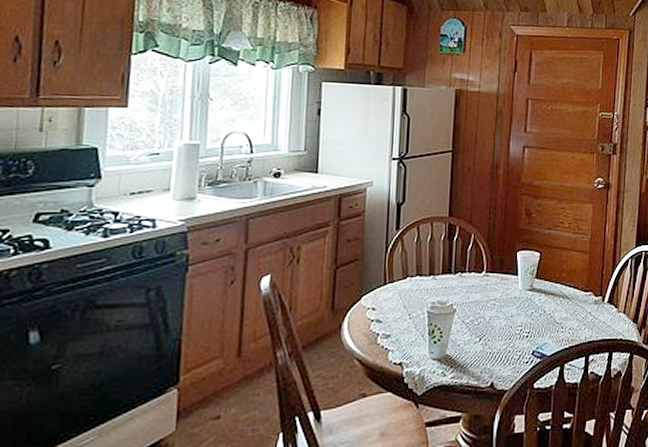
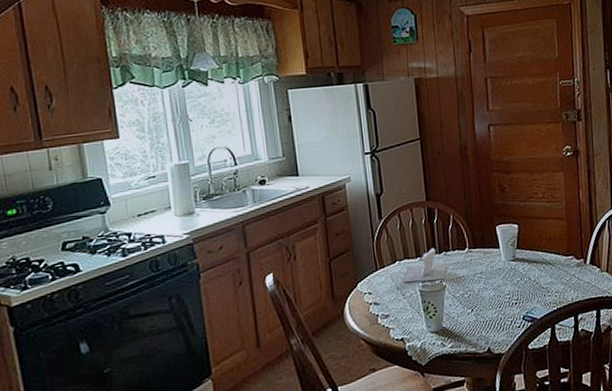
napkin holder: none [411,267,460,303] -> present [403,247,447,283]

